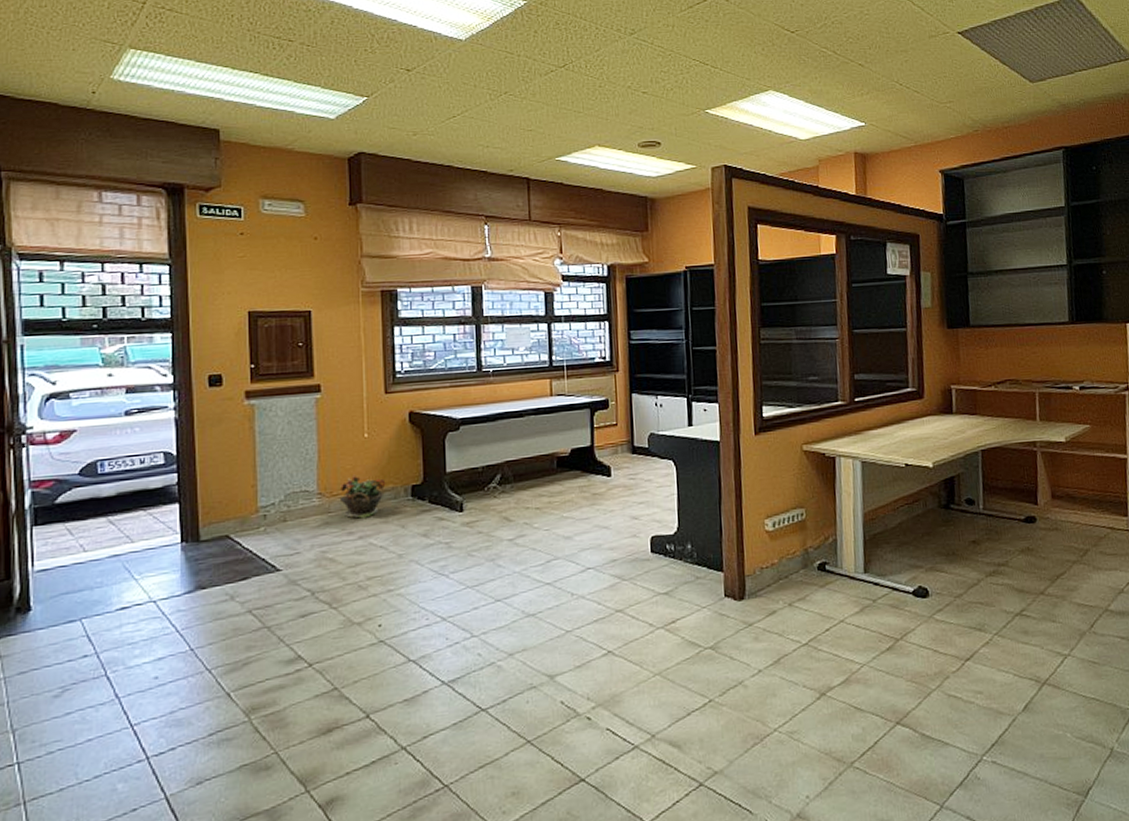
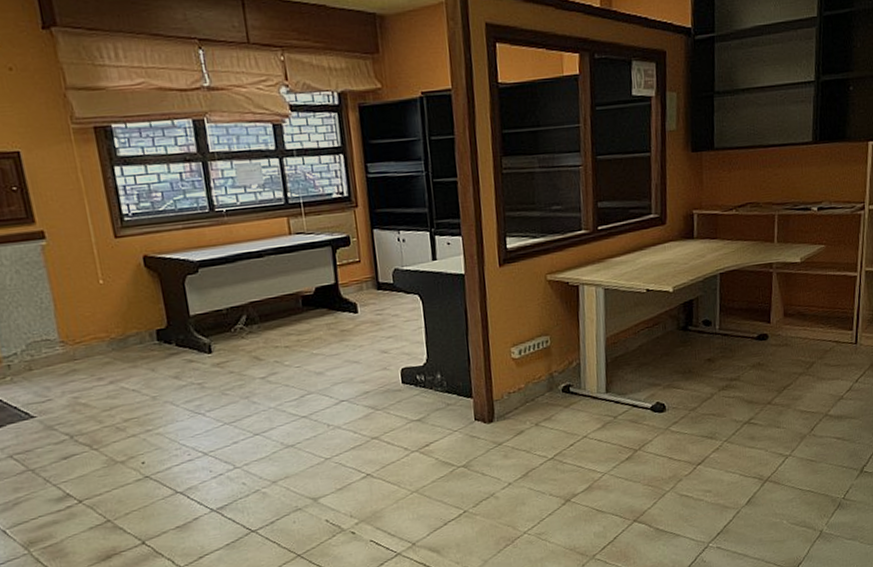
potted plant: present [339,474,386,518] -> none [82,321,130,364]

